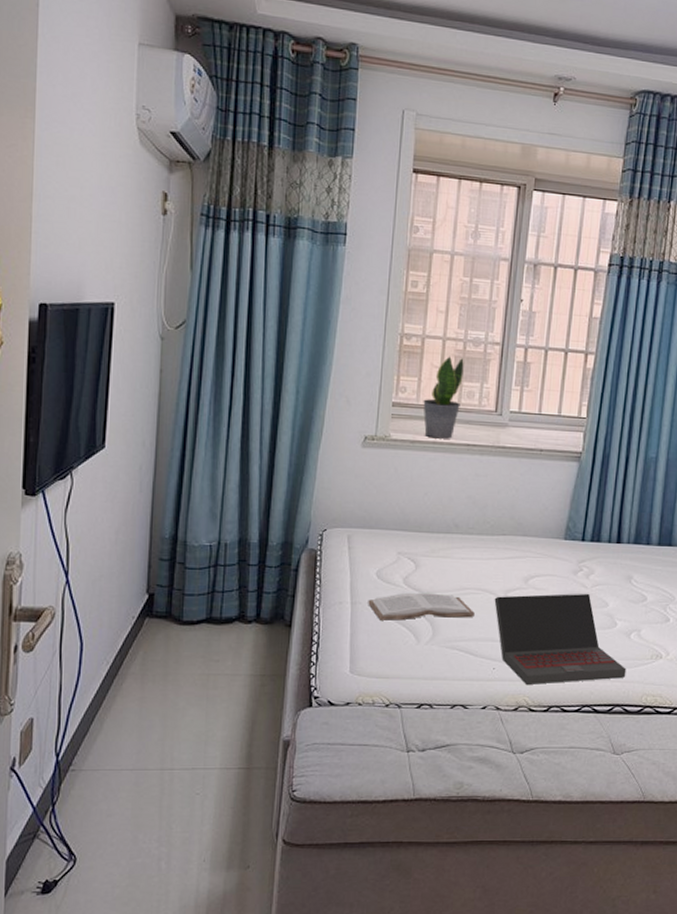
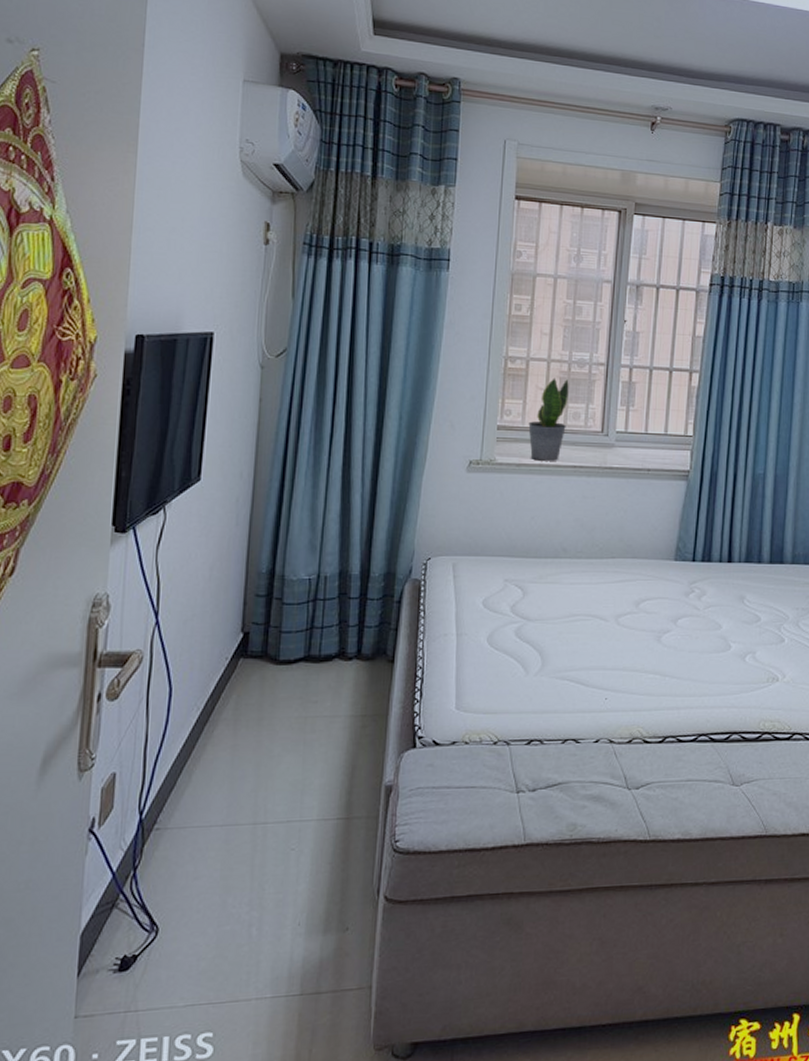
book: present [368,593,475,621] -> none [474,621,585,652]
laptop: present [494,593,627,684] -> none [605,615,743,714]

